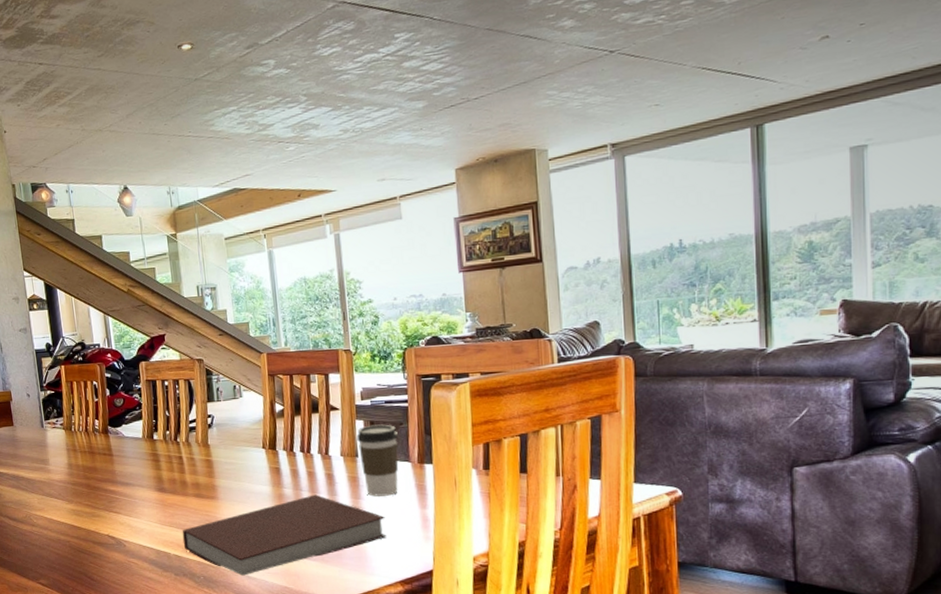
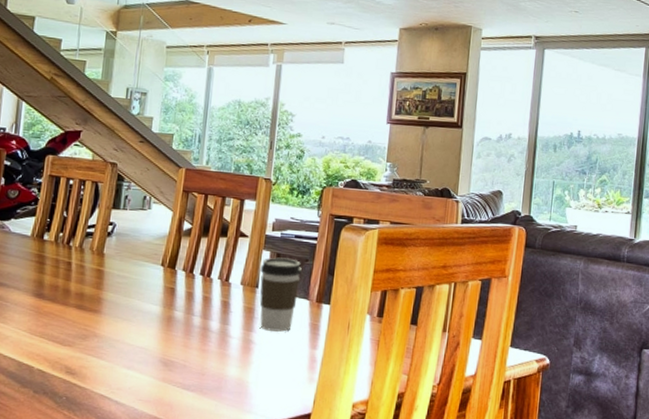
notebook: present [182,494,387,576] -> none [51,321,274,401]

